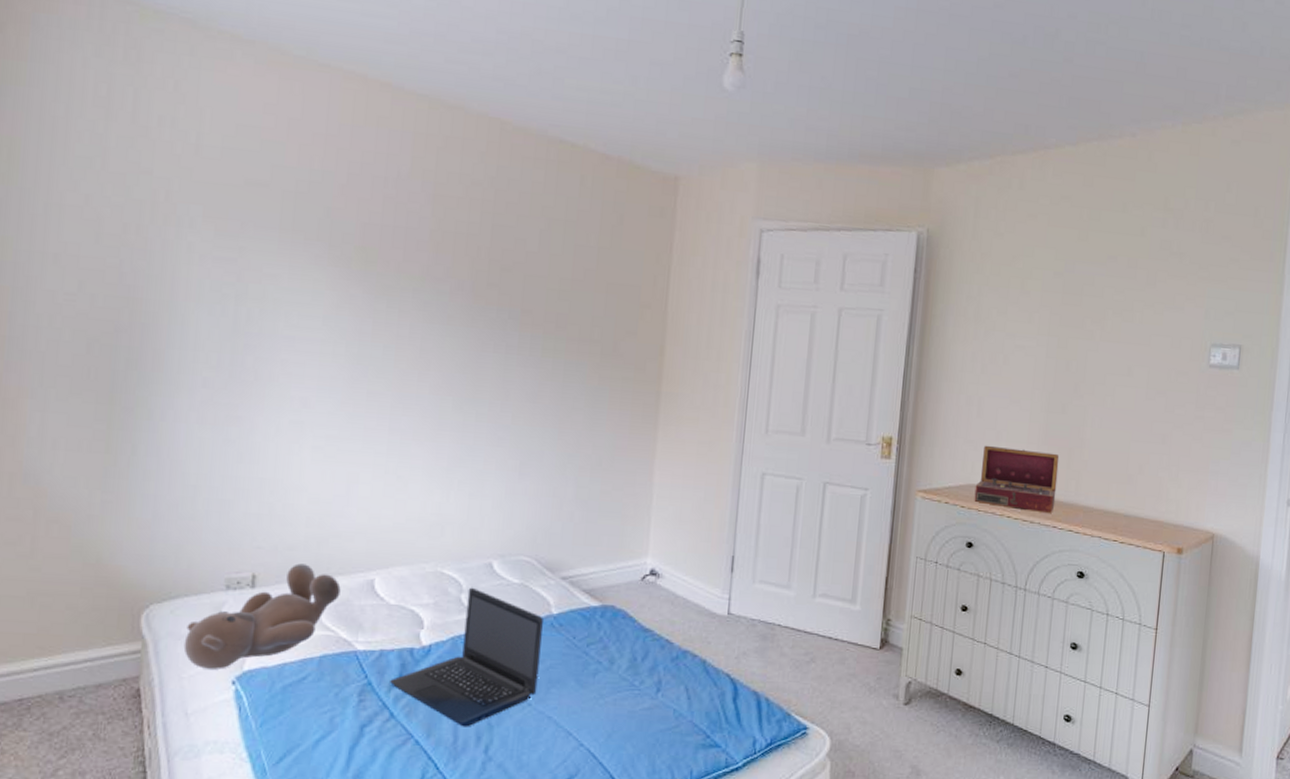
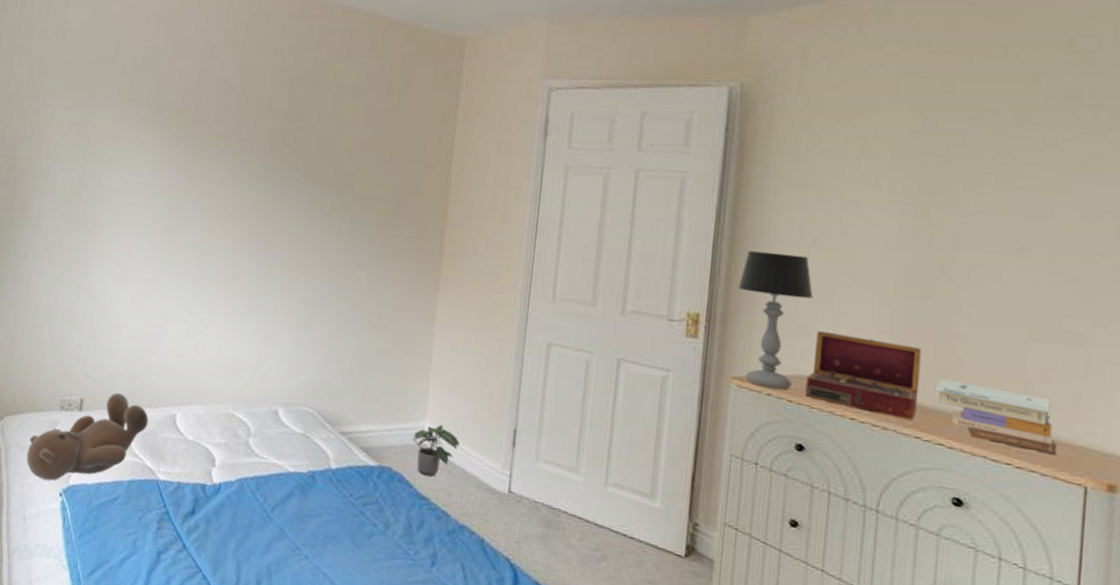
laptop: present [390,587,543,727] -> none [184,432,323,570]
potted plant: none [635,558,681,609] -> present [412,424,460,477]
table lamp: none [923,379,982,499] -> present [737,251,814,391]
books: none [1068,478,1147,530] -> present [936,379,1058,455]

